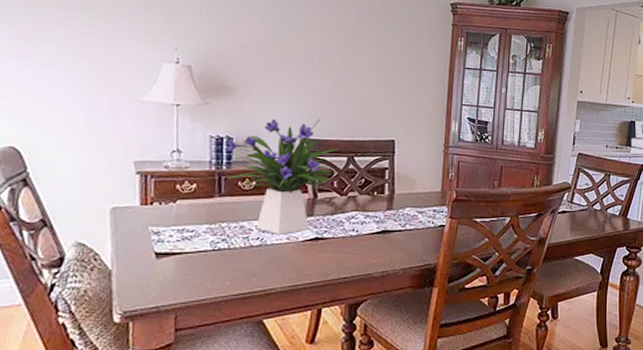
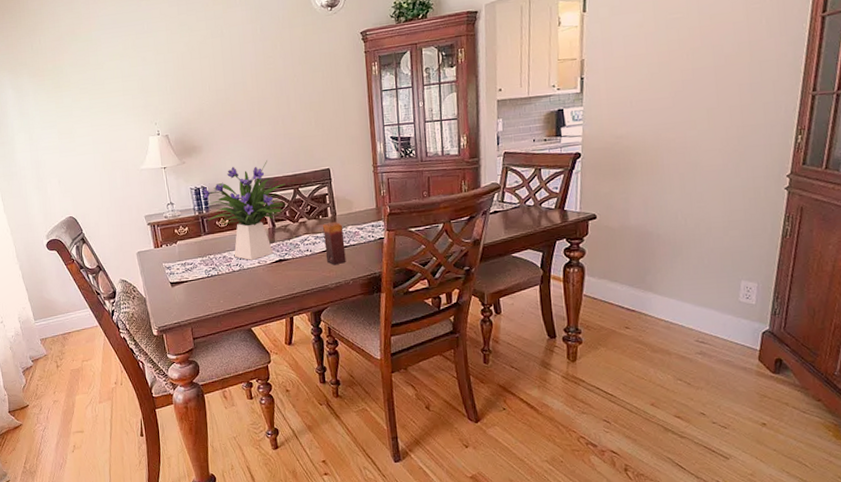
candle: none [374,200,400,251] -> present [322,221,346,265]

